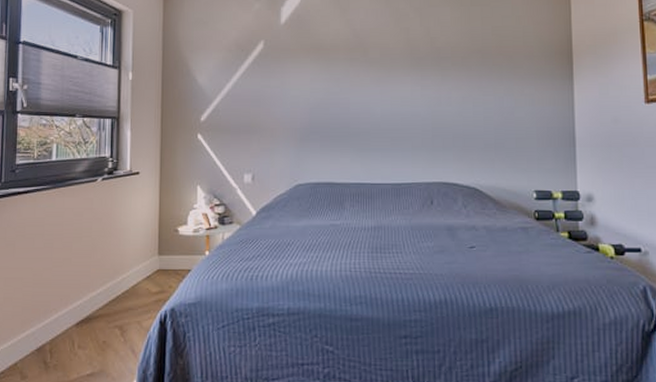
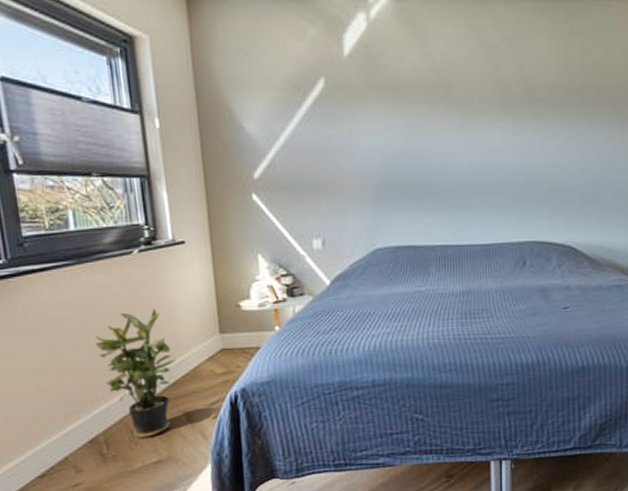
potted plant: none [56,229,120,350] -> present [95,308,177,438]

